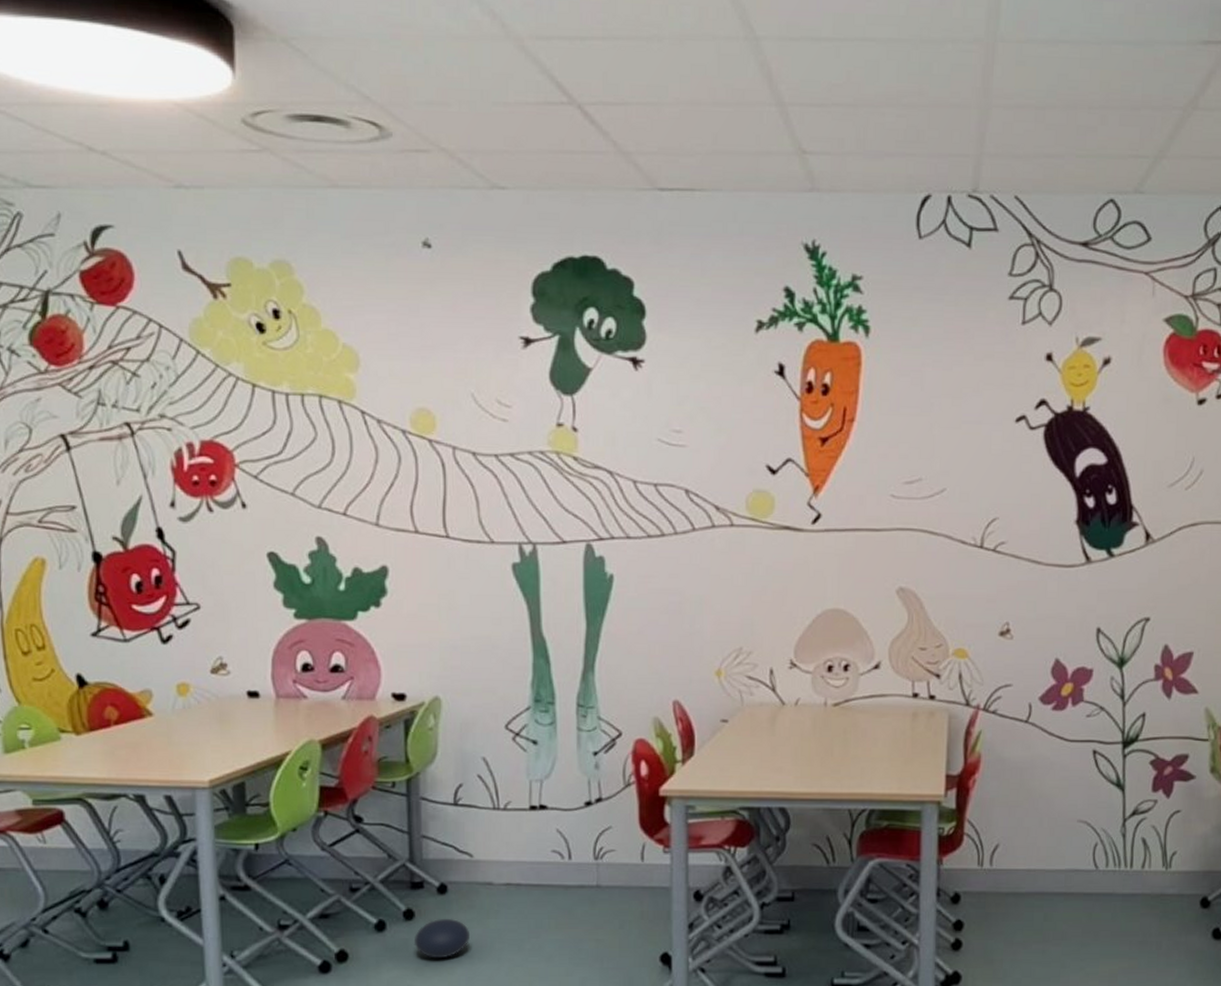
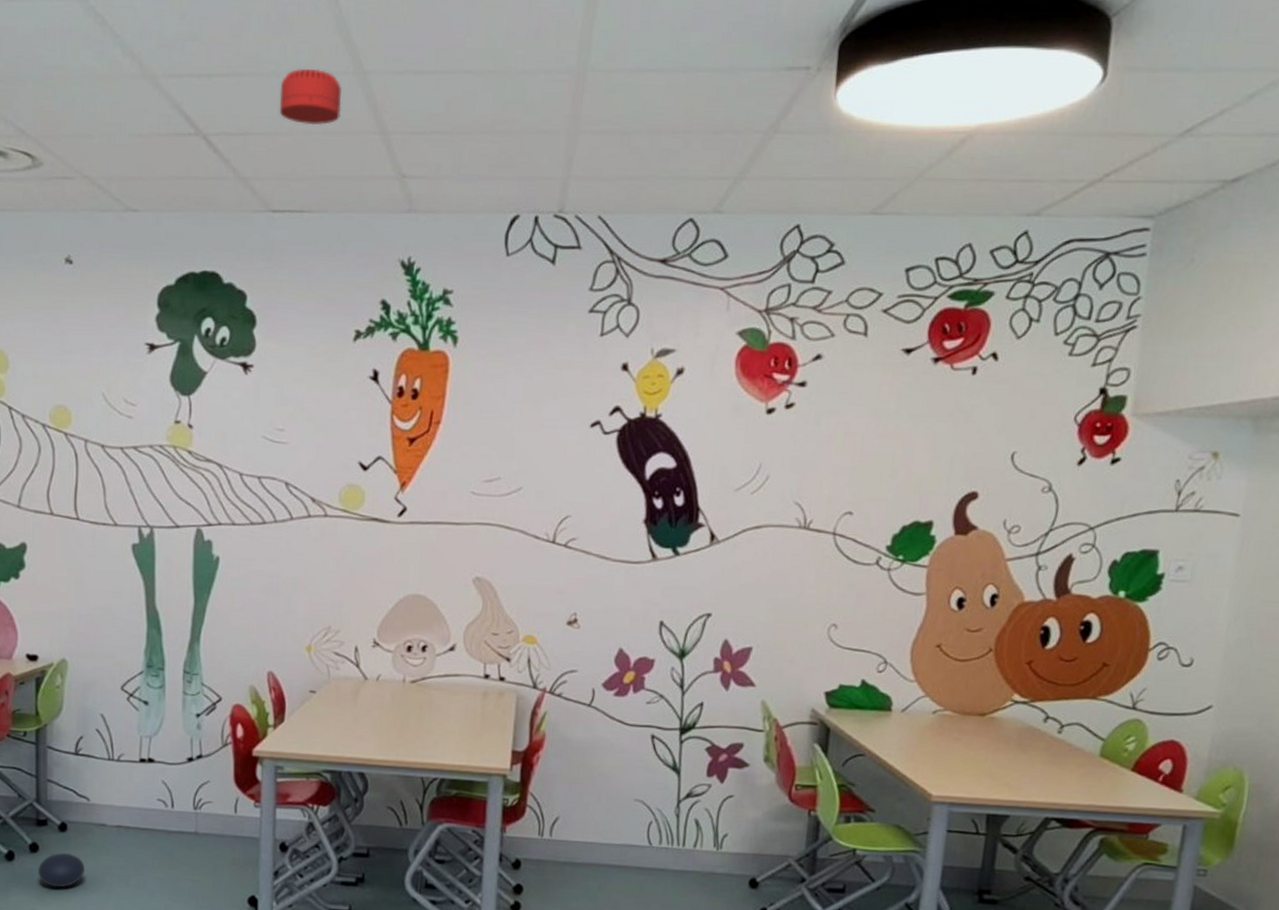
smoke detector: none [663,33,733,95] -> present [279,69,342,126]

